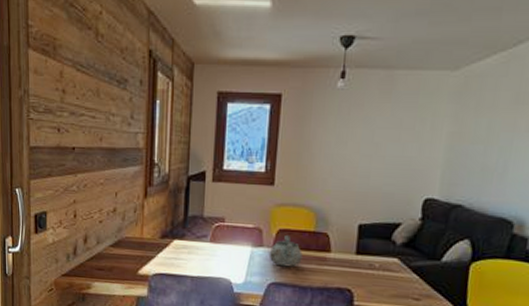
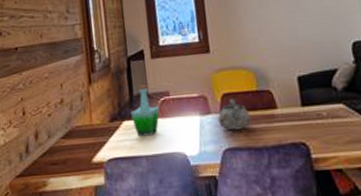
bottle: none [183,207,213,258] -> present [131,85,160,137]

